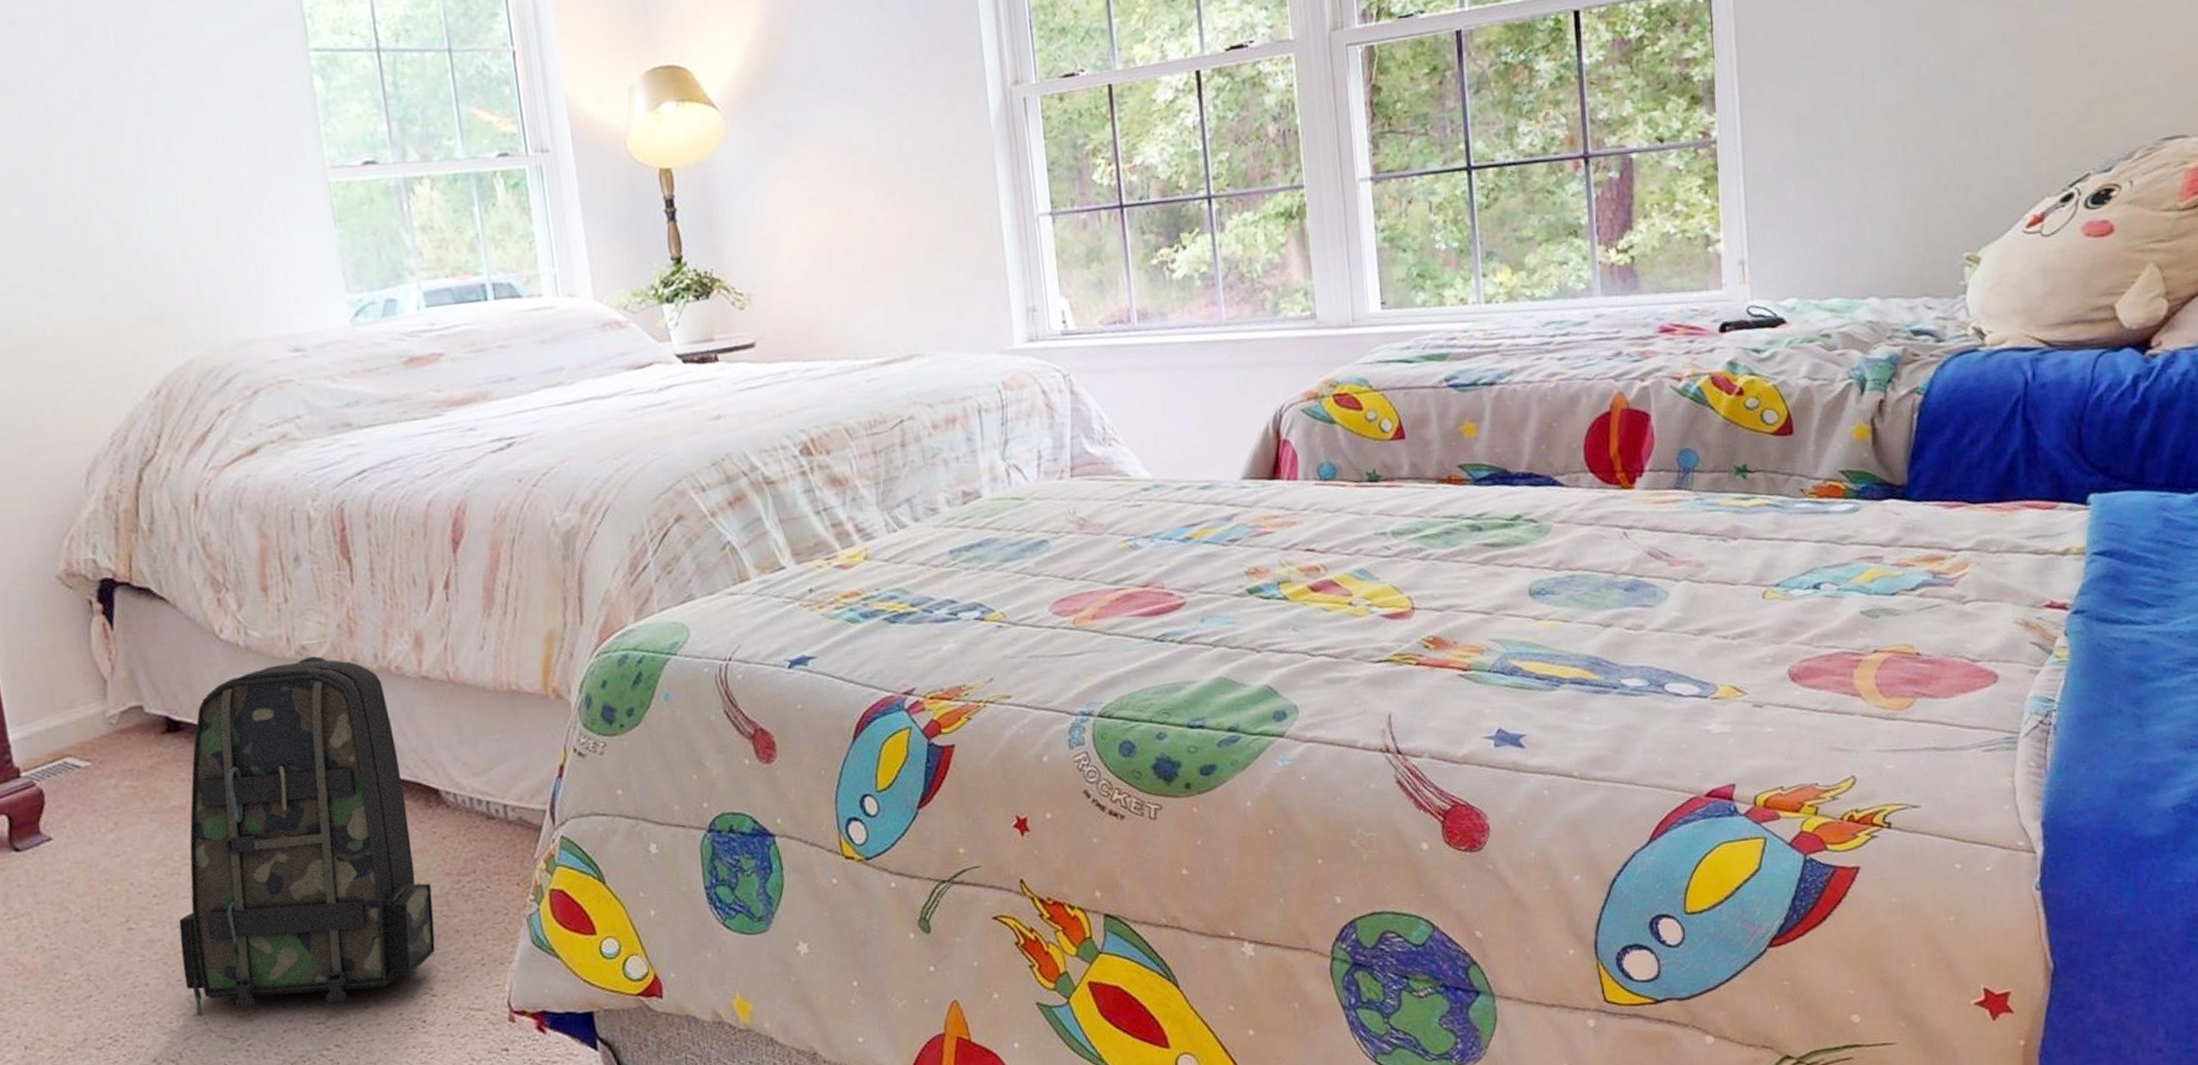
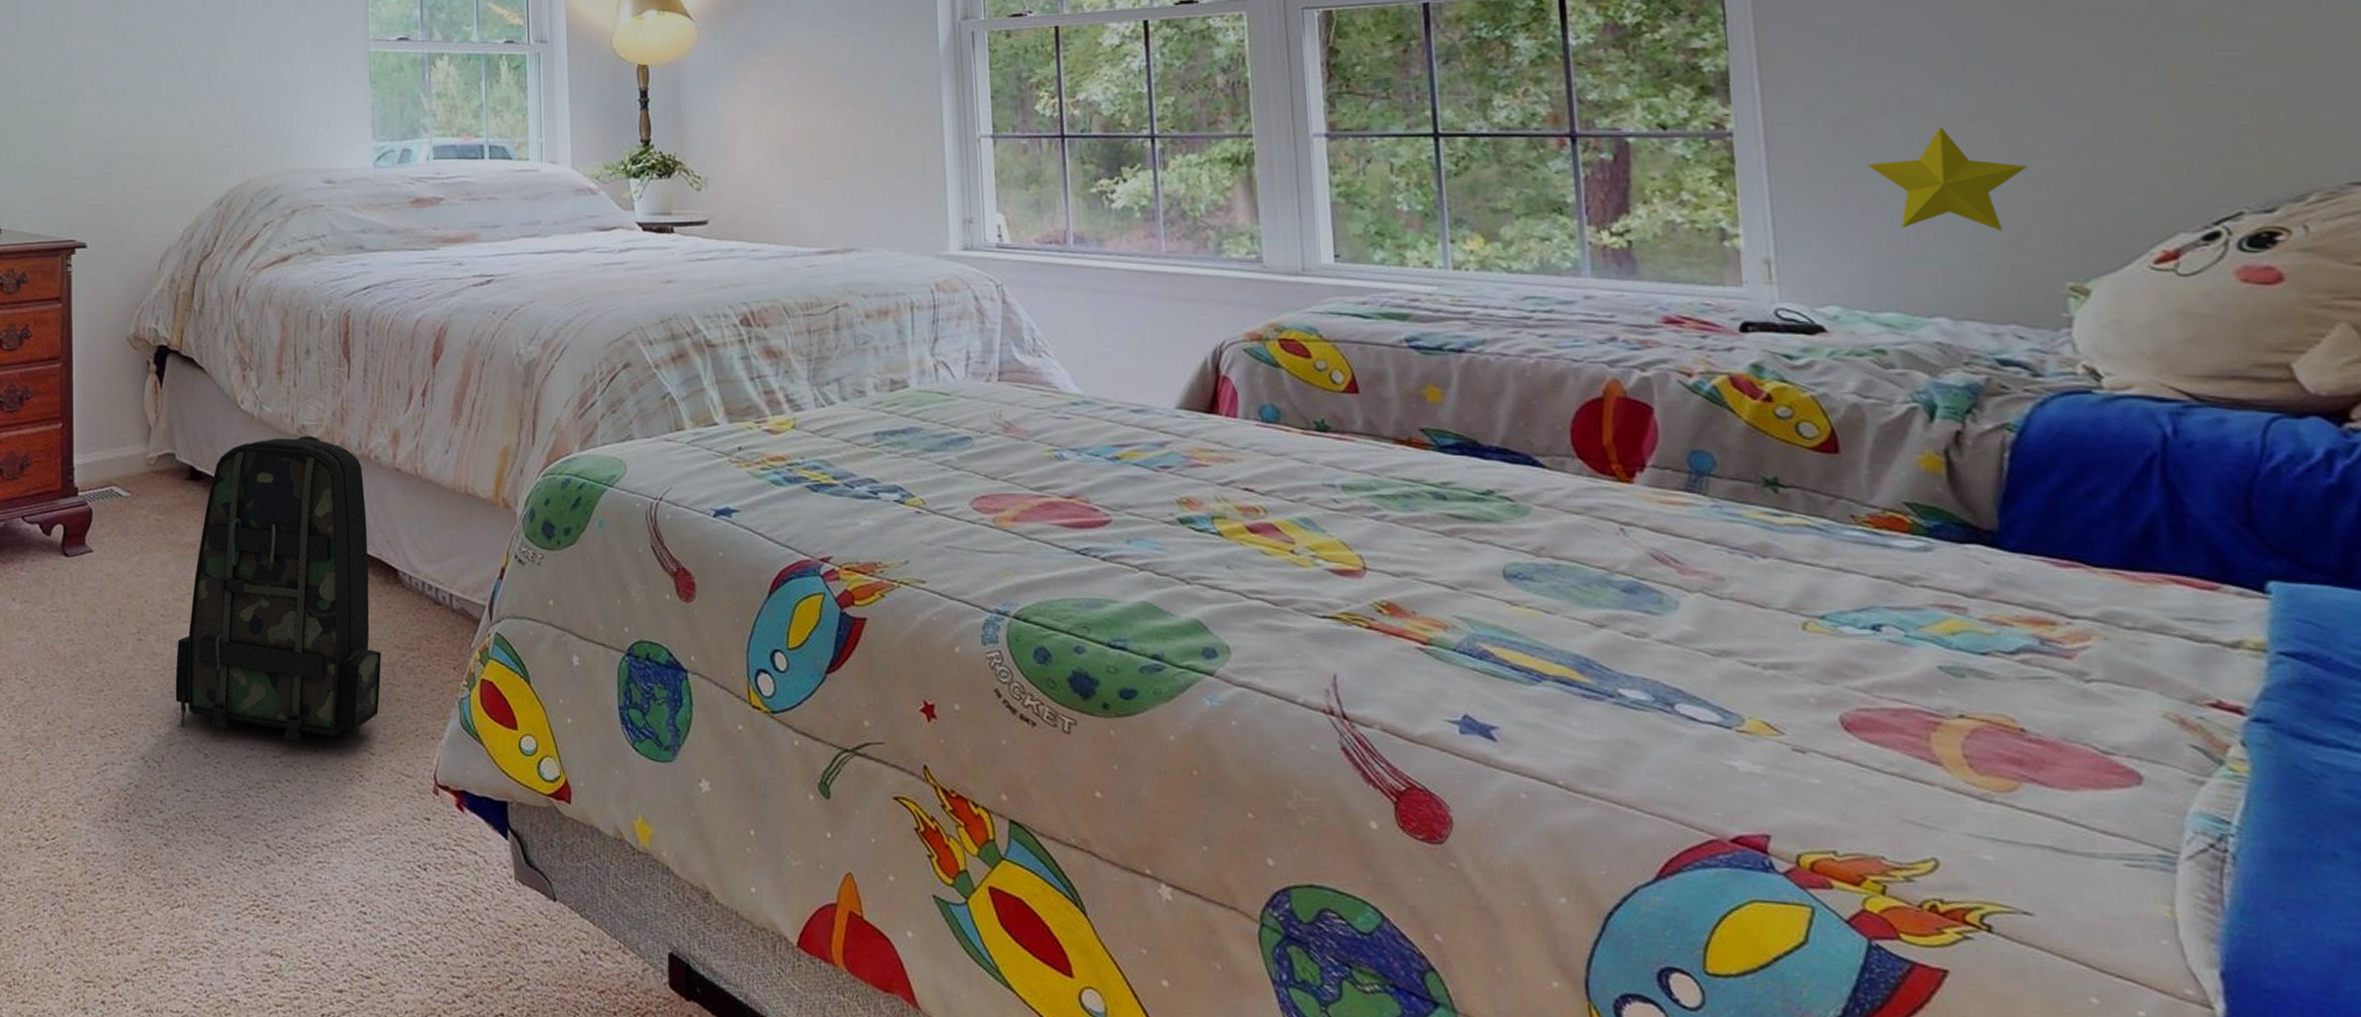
decorative star: none [1820,116,1941,217] -> present [1866,126,2028,232]

